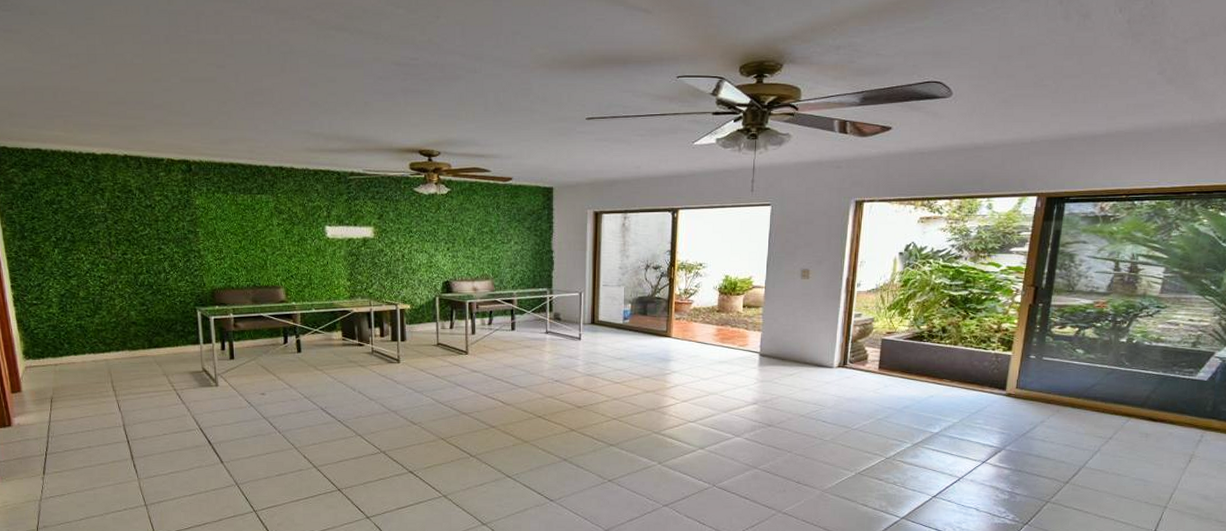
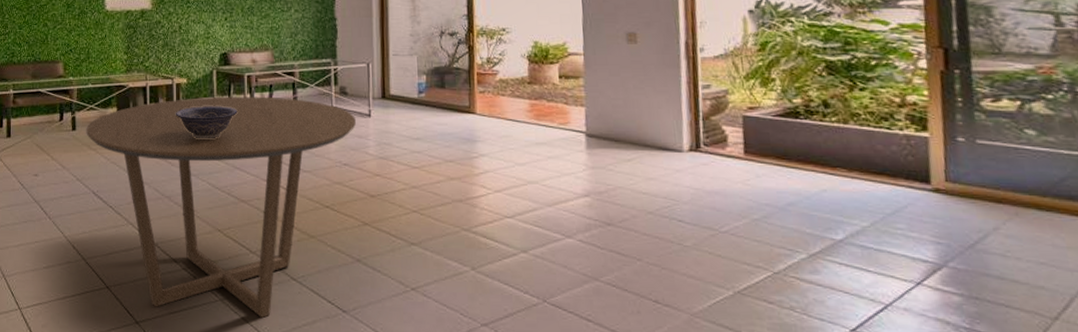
dining table: none [311,321,567,508] -> present [86,96,356,318]
decorative bowl: none [399,330,460,360] -> present [175,106,238,139]

